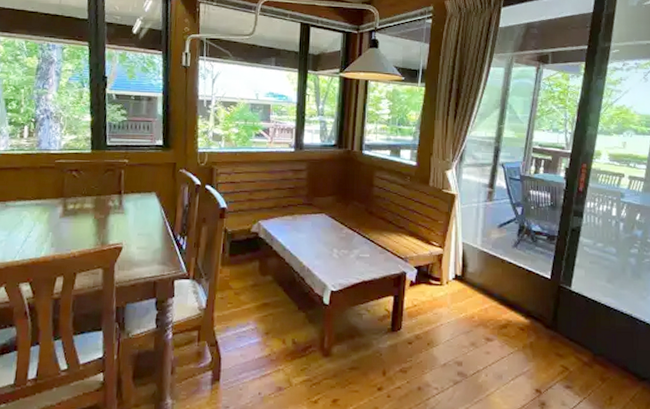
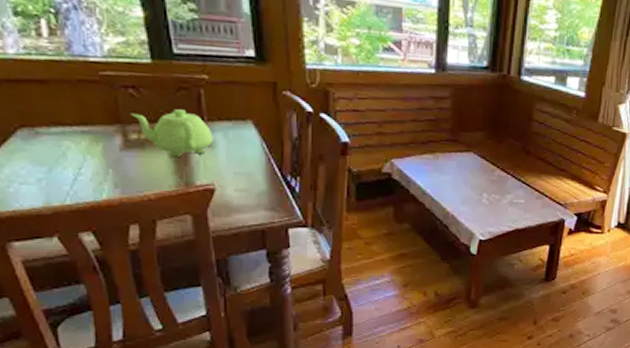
teapot: none [72,186,126,223] -> present [131,109,213,158]

